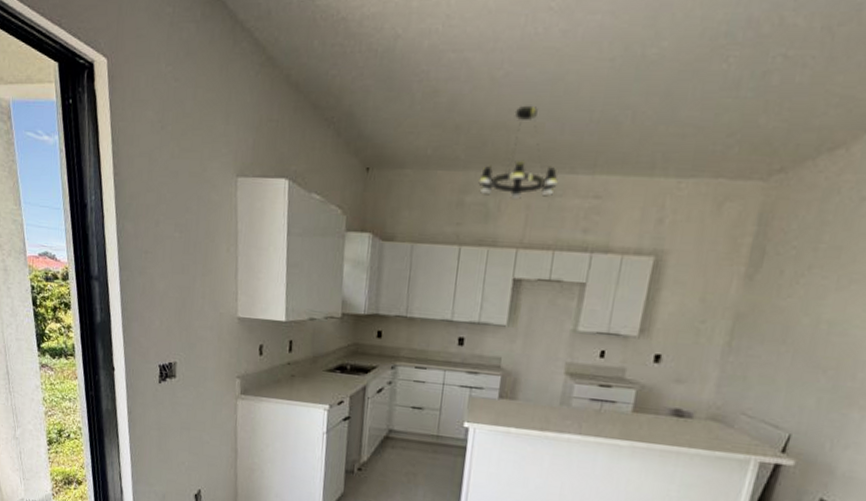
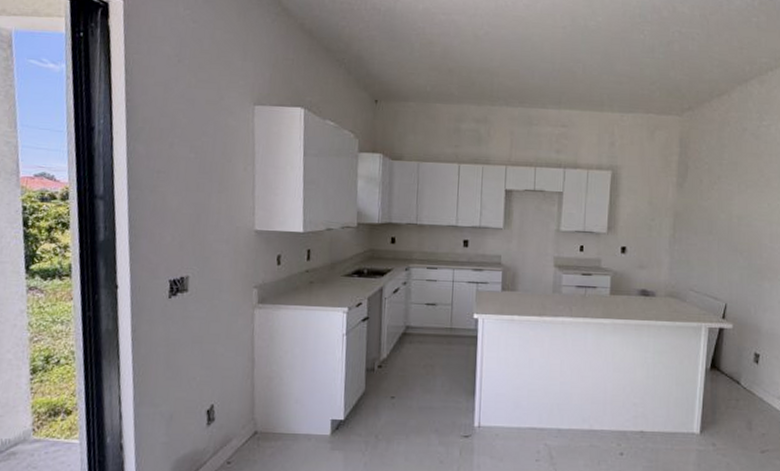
chandelier: present [478,105,558,199] -> none [471,56,533,127]

